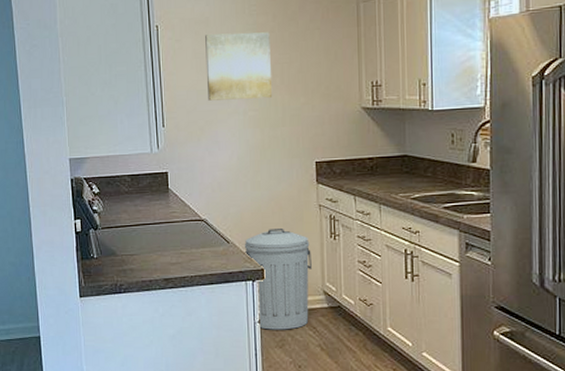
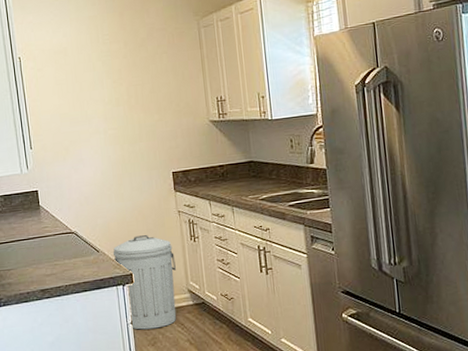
wall art: present [205,32,273,101] -> none [64,58,129,123]

